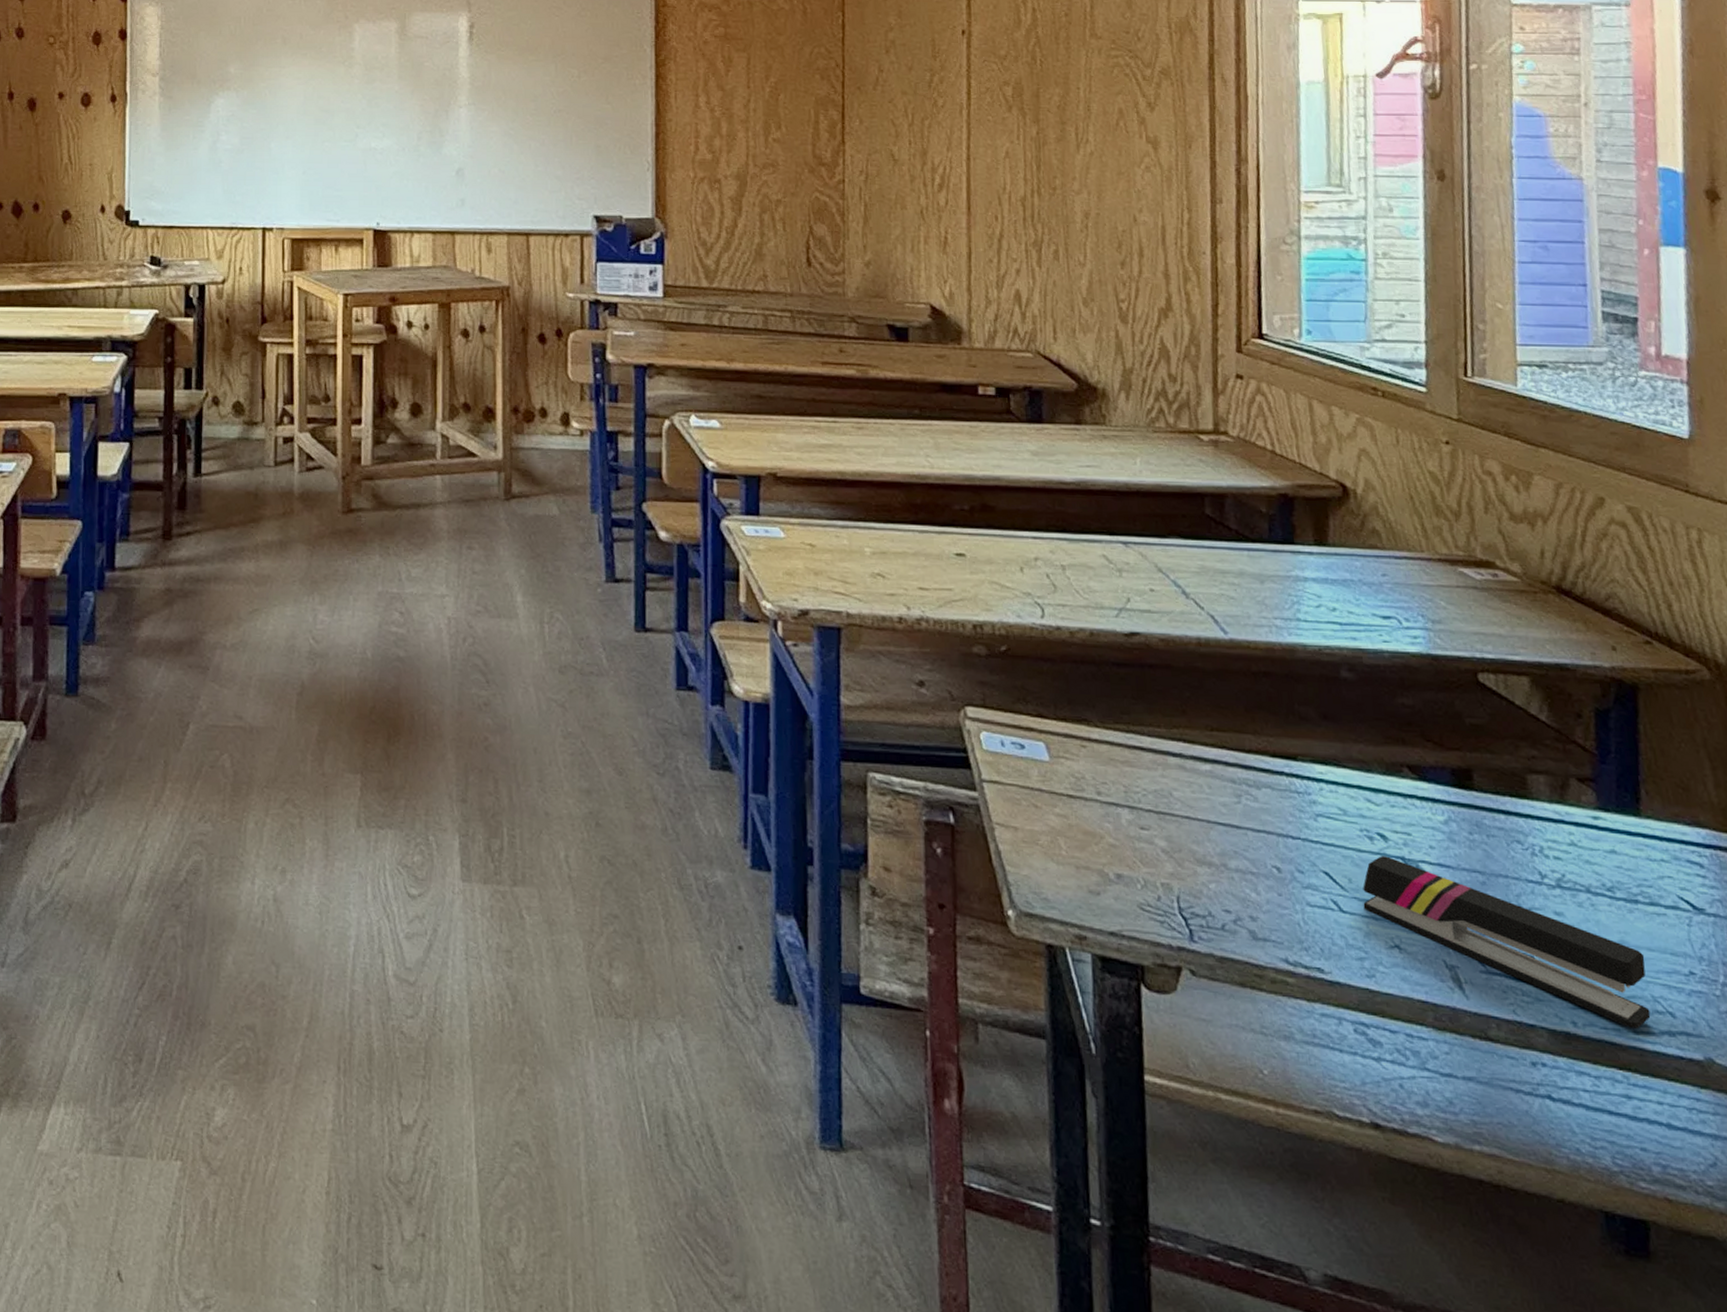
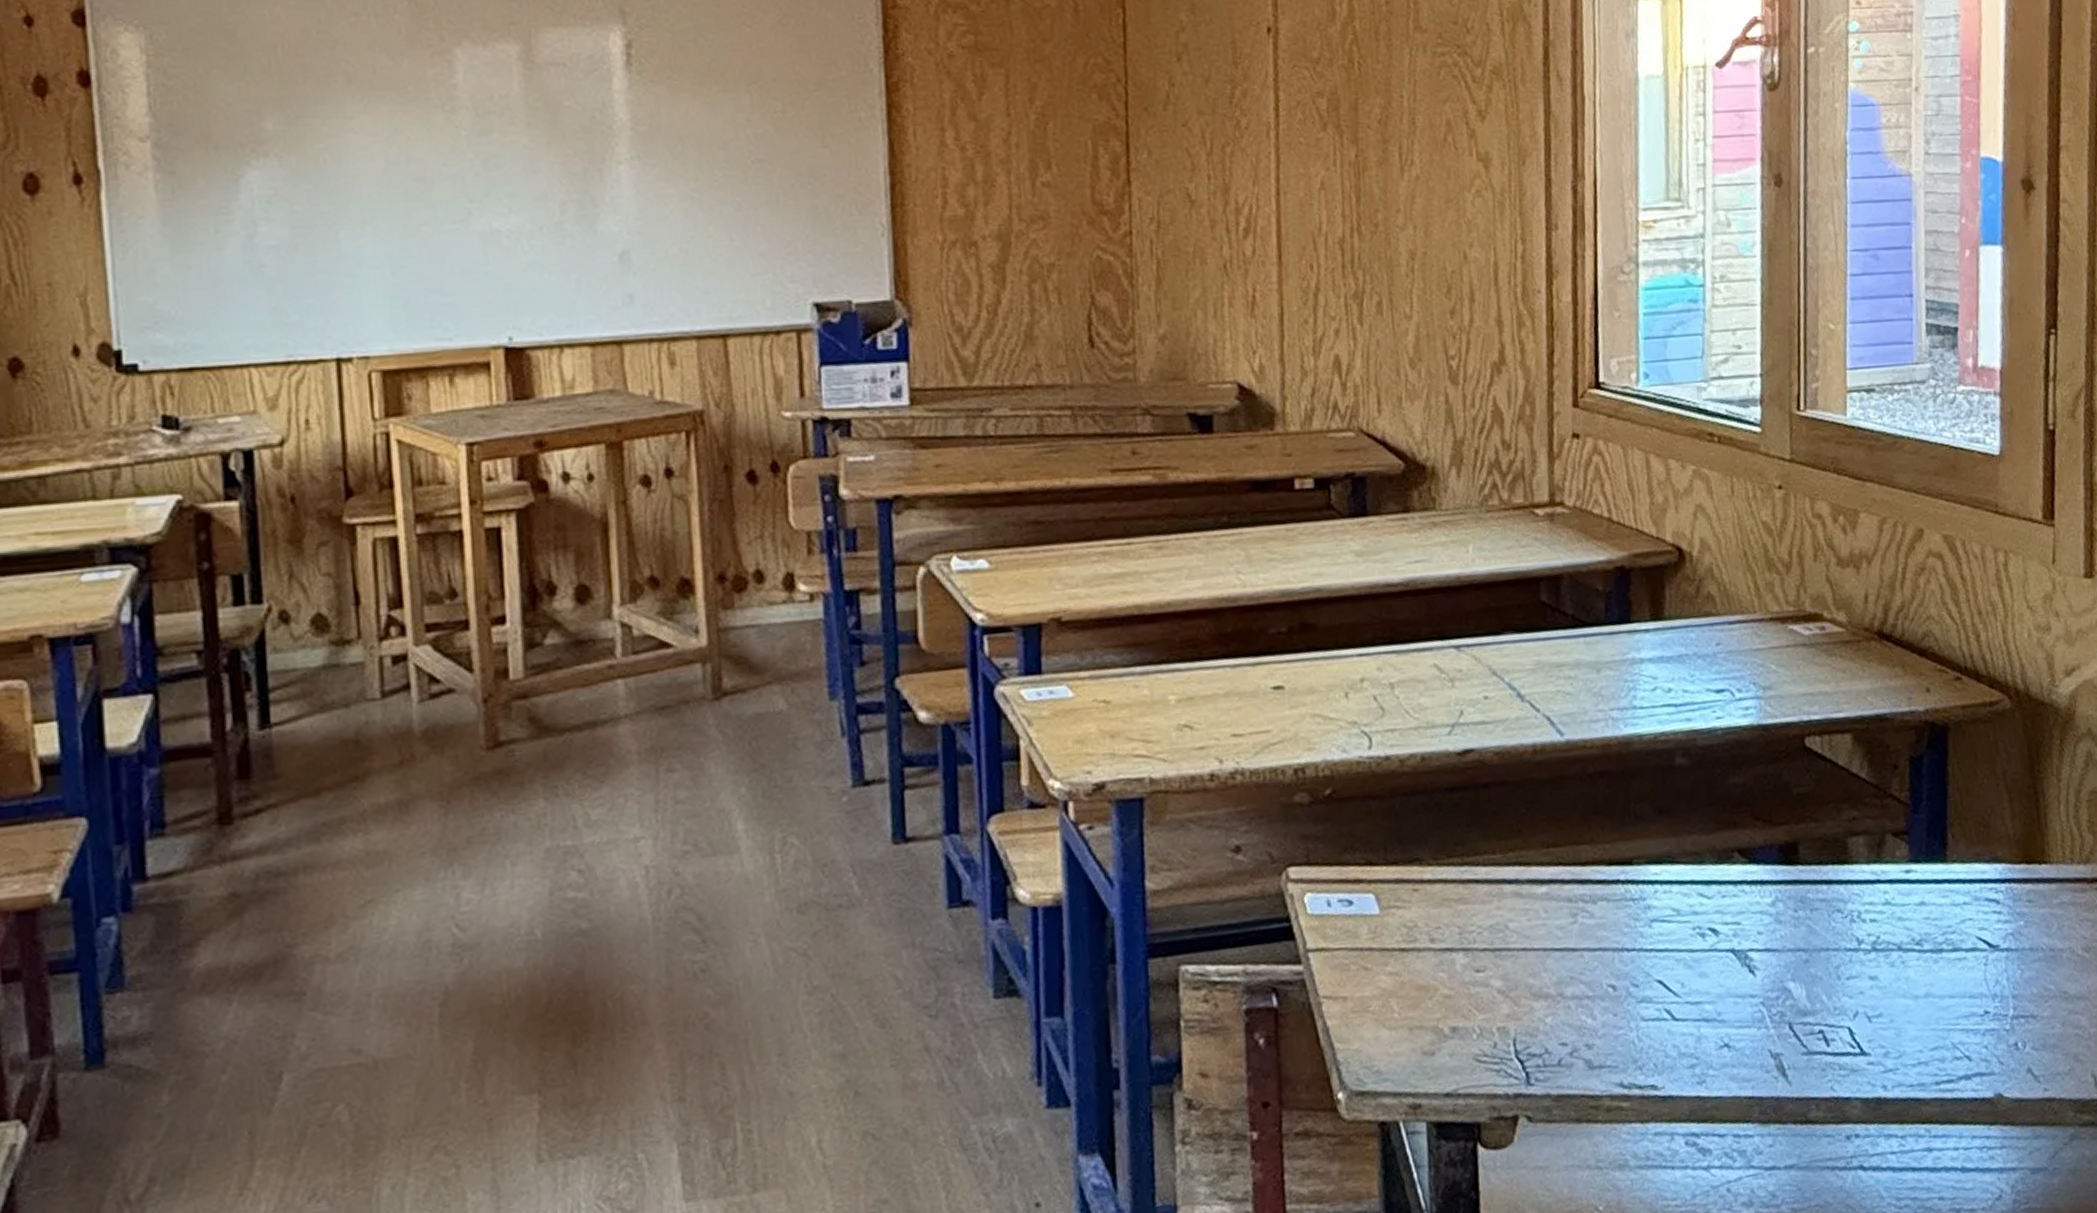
stapler: present [1363,856,1651,1030] -> none [1695,951,1951,1081]

